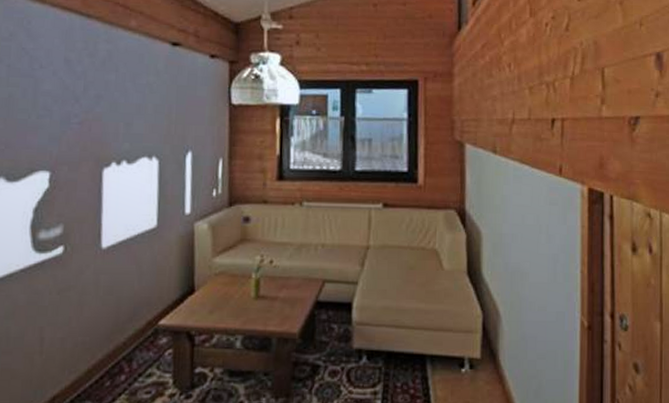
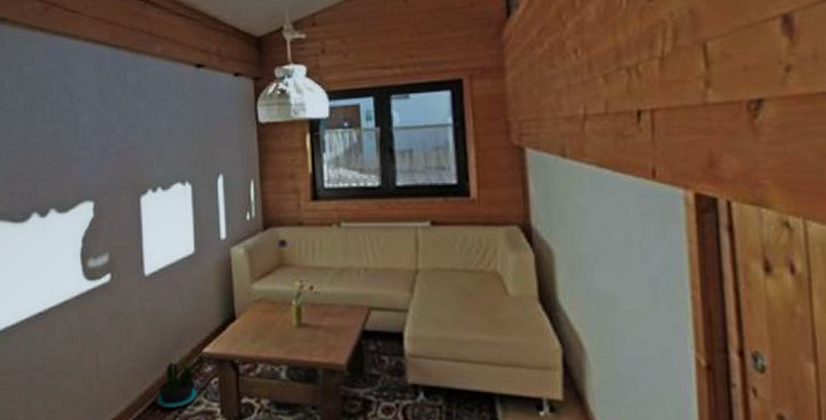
potted plant: none [104,335,155,382] -> present [156,362,201,409]

